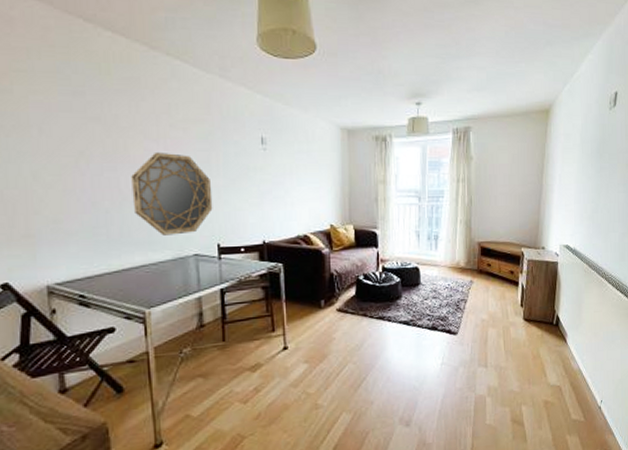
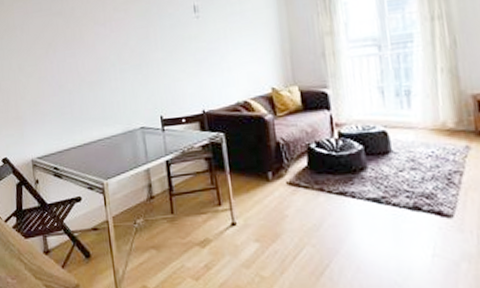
home mirror: present [131,151,213,236] -> none [86,34,154,111]

